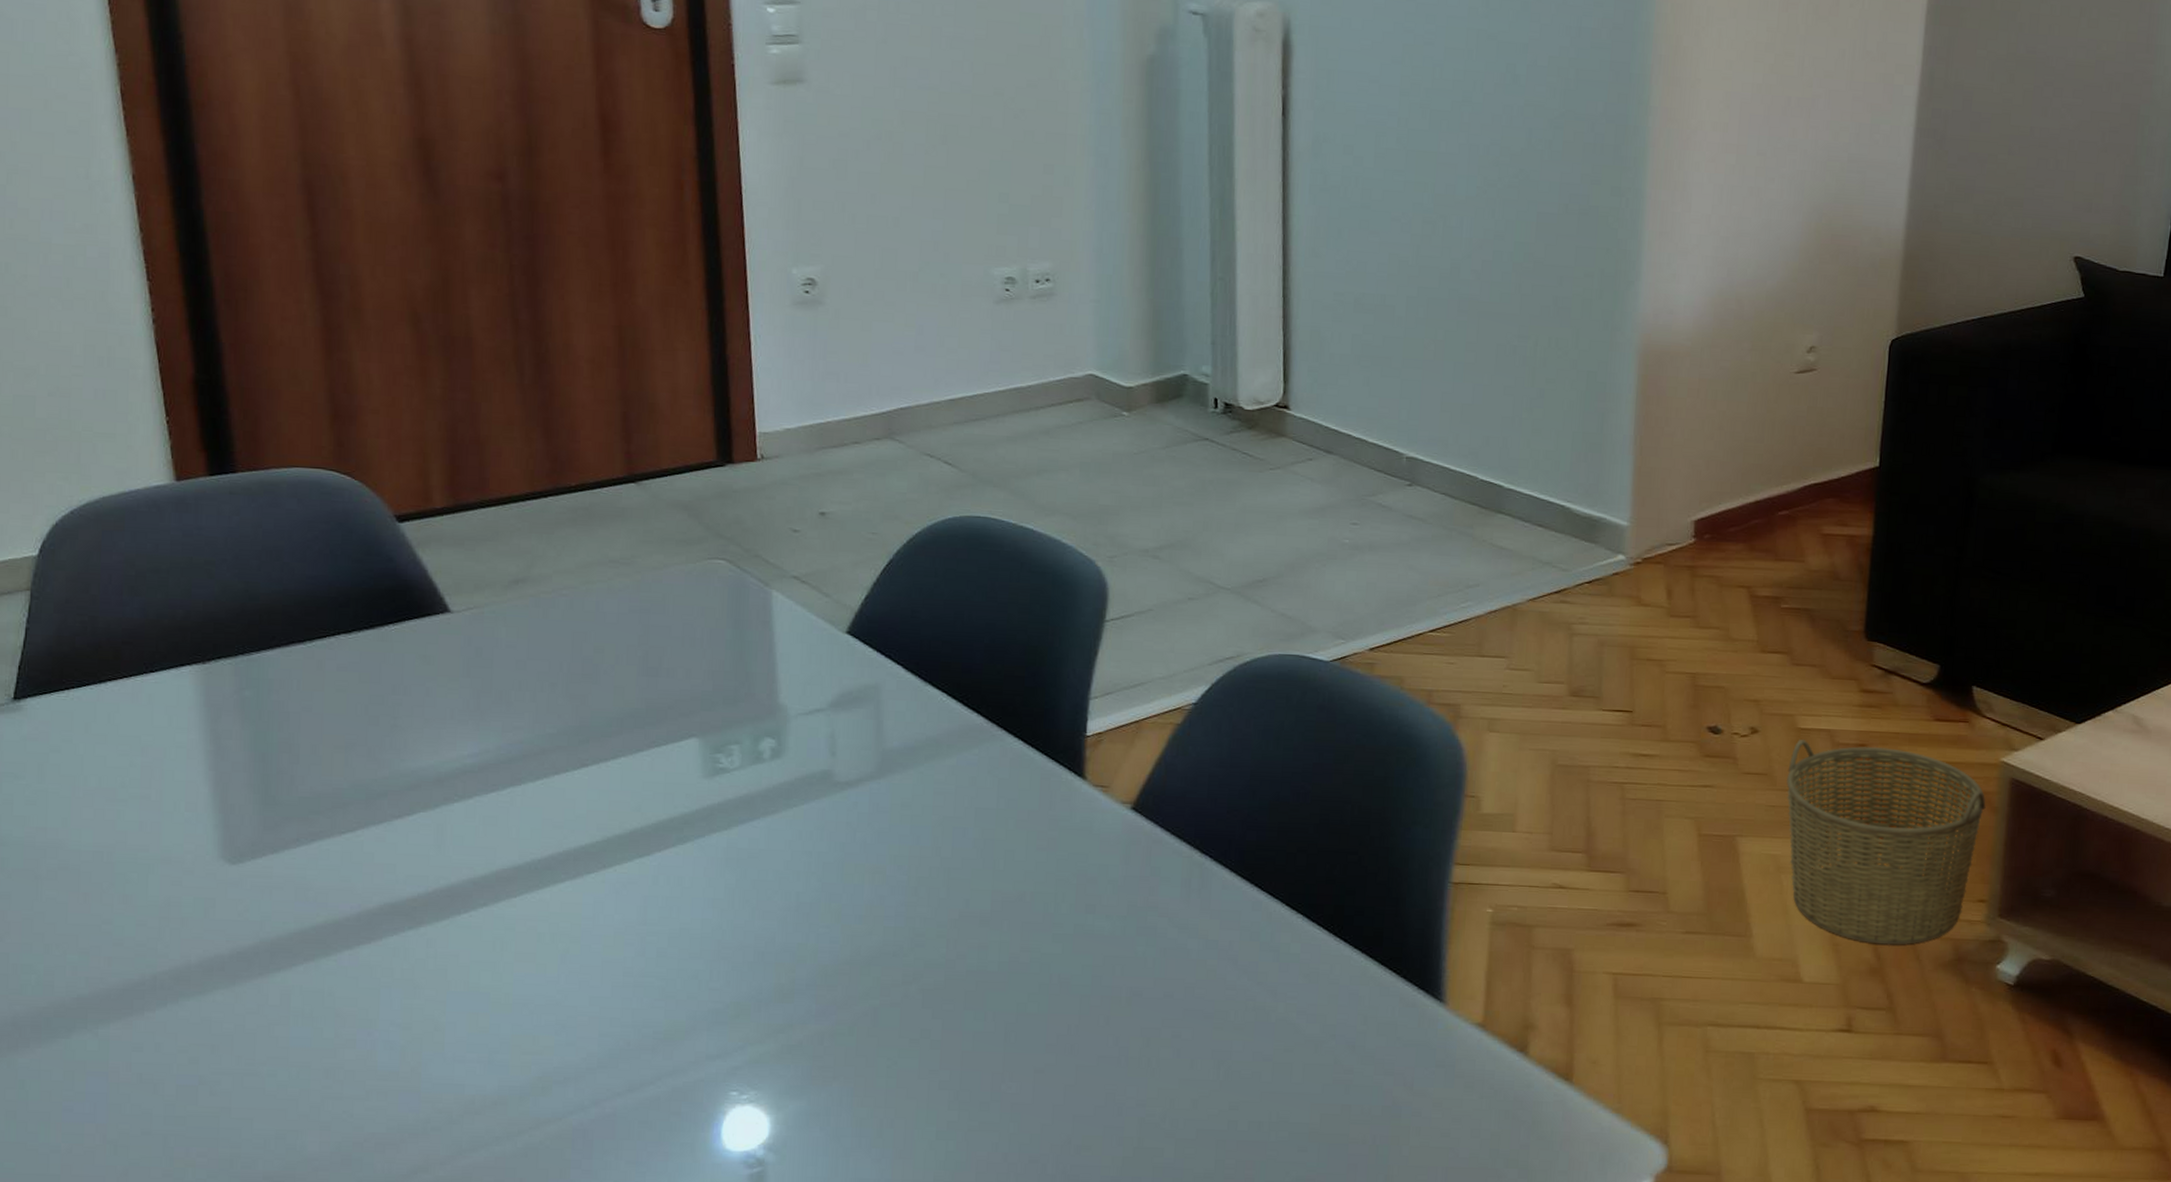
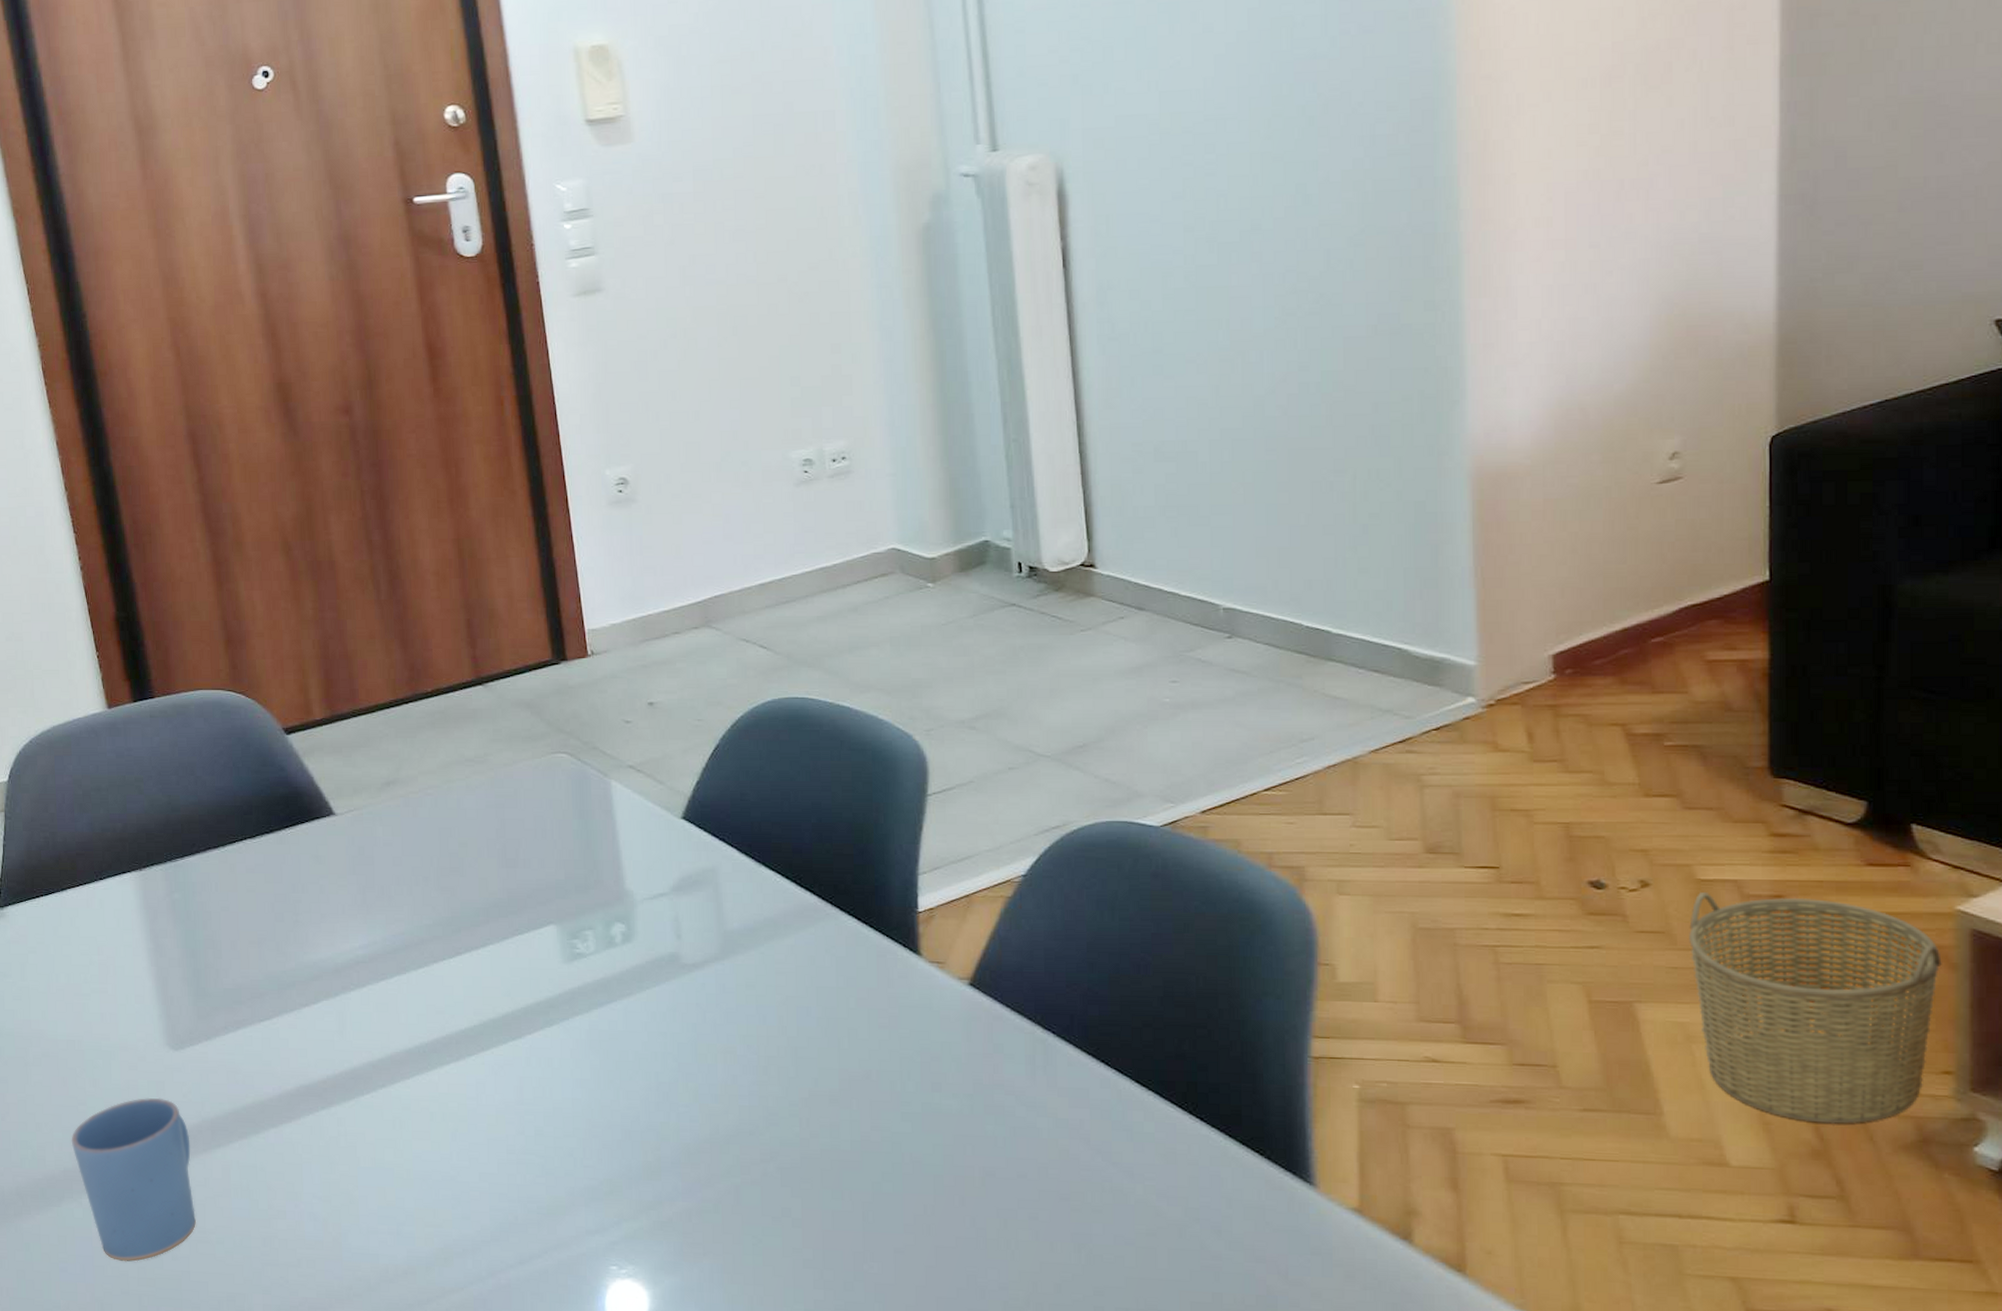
mug: none [89,916,243,1099] -> present [71,1097,196,1262]

